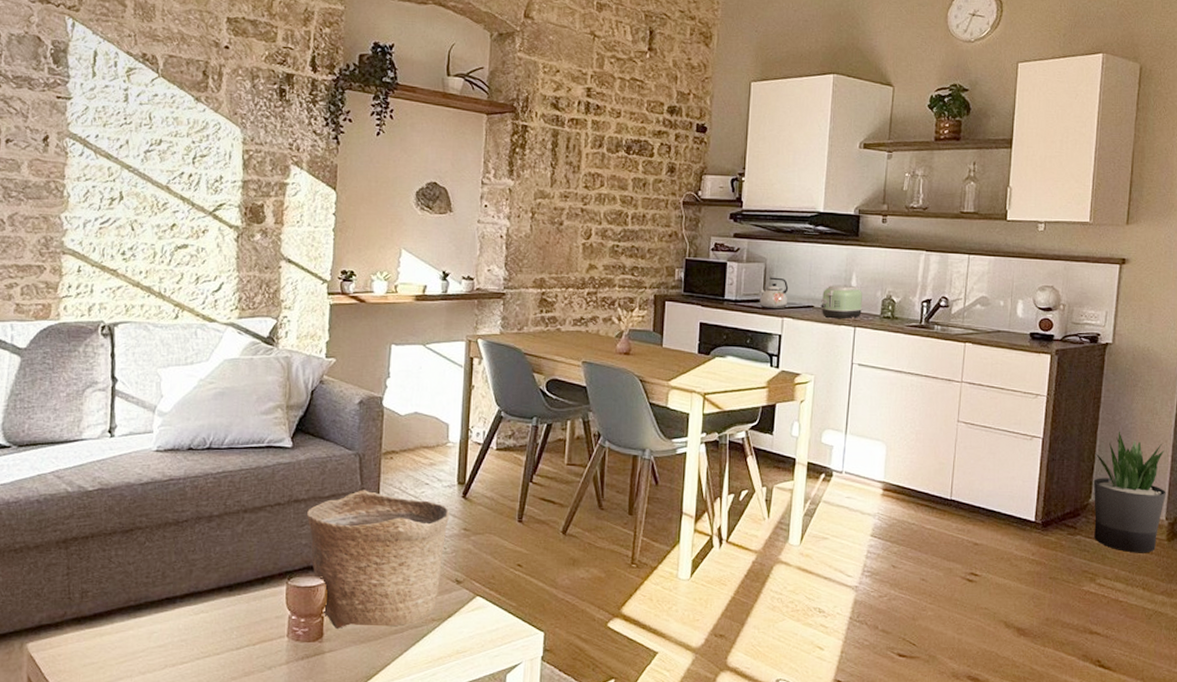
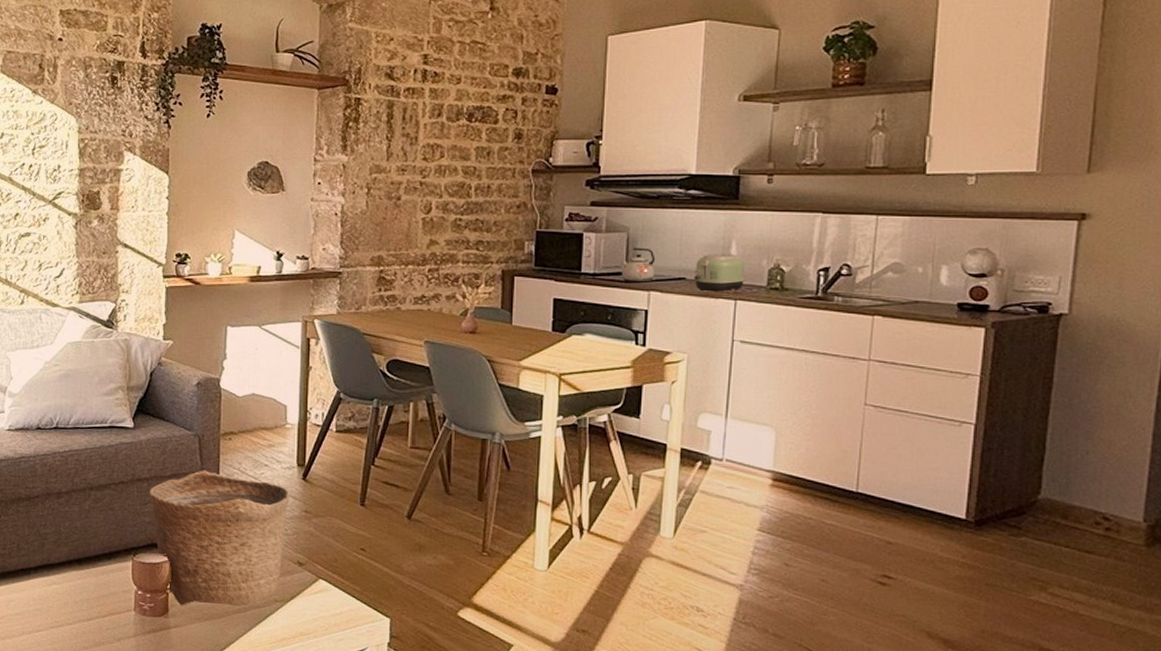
planter: present [1093,431,1166,553] -> none [1043,416,1144,560]

